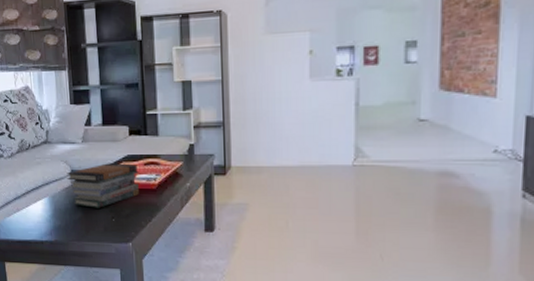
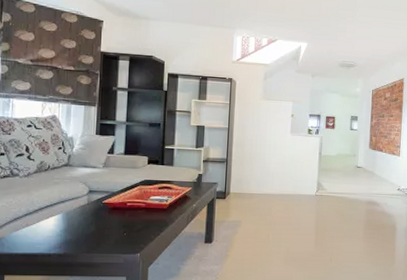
book stack: present [66,163,139,208] -> none [84,186,153,224]

